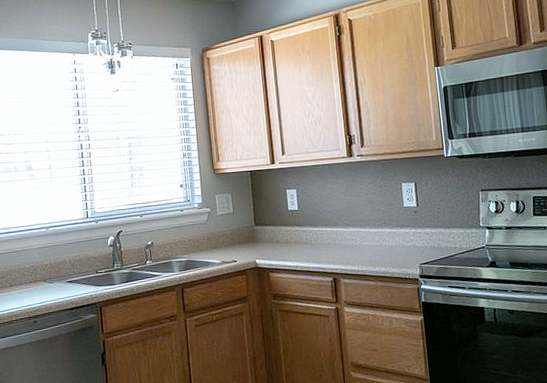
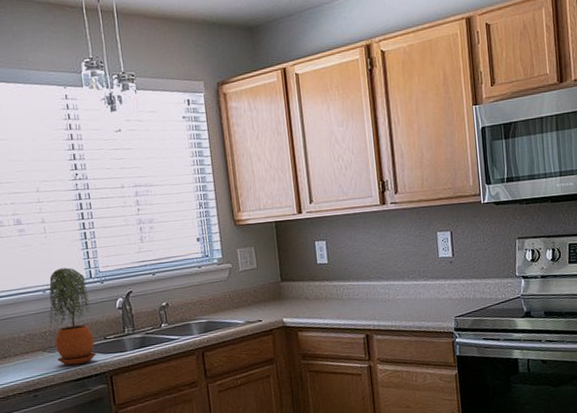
potted plant: none [50,208,89,296] -> present [49,267,97,366]

